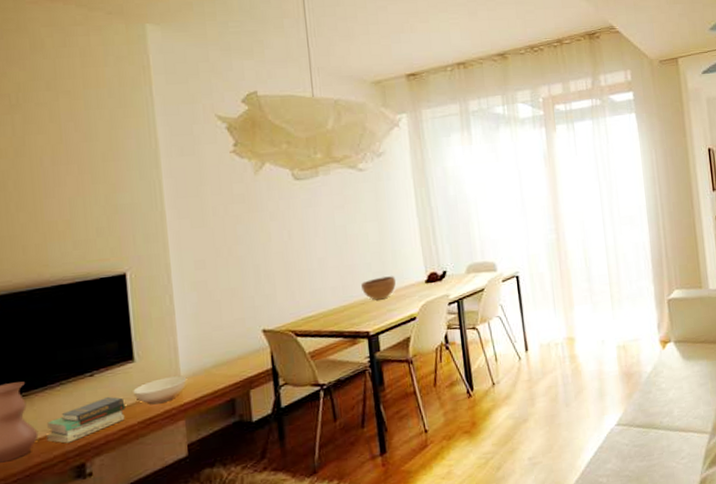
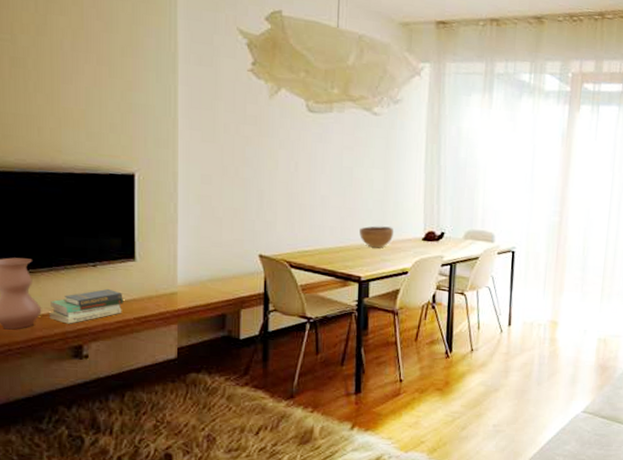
bowl: present [133,375,187,405] -> none [132,281,183,305]

